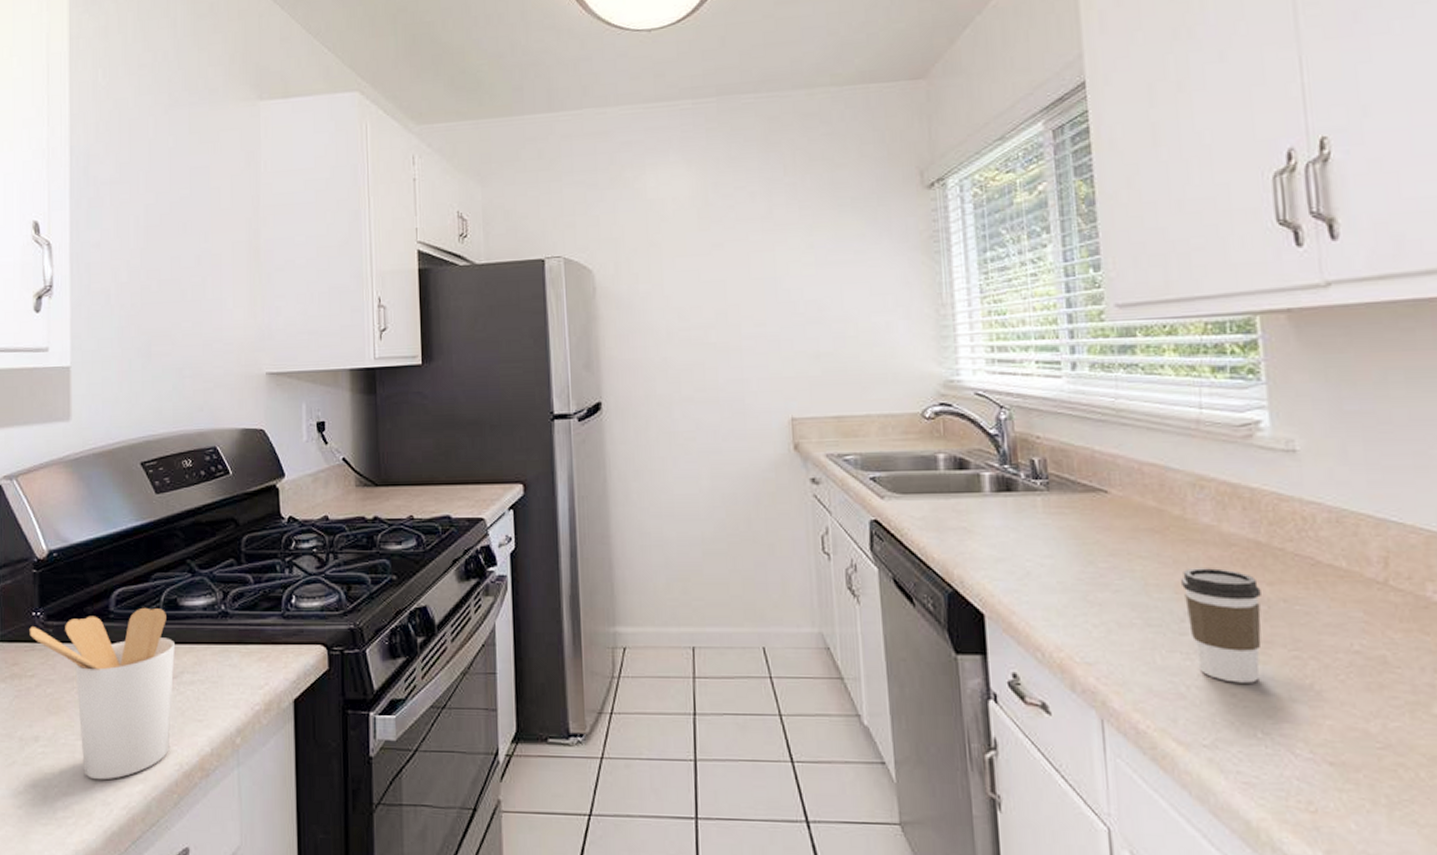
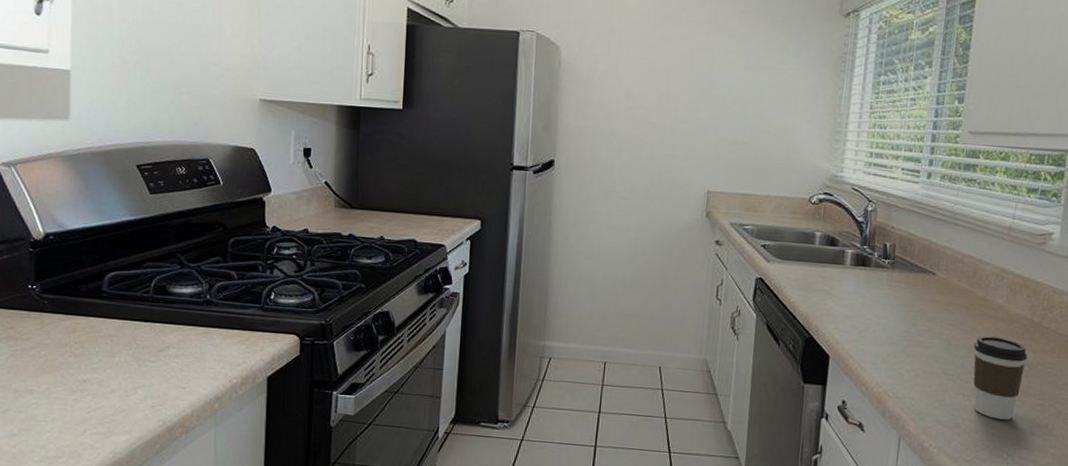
utensil holder: present [29,607,175,780] -> none [25,290,162,430]

